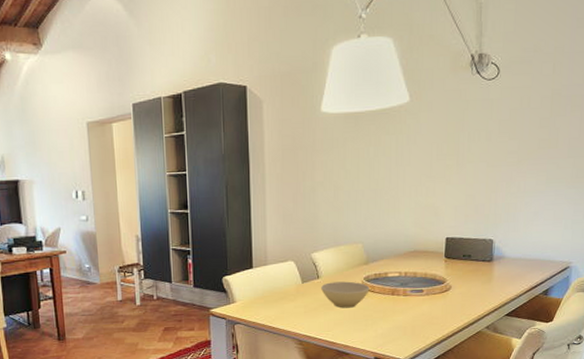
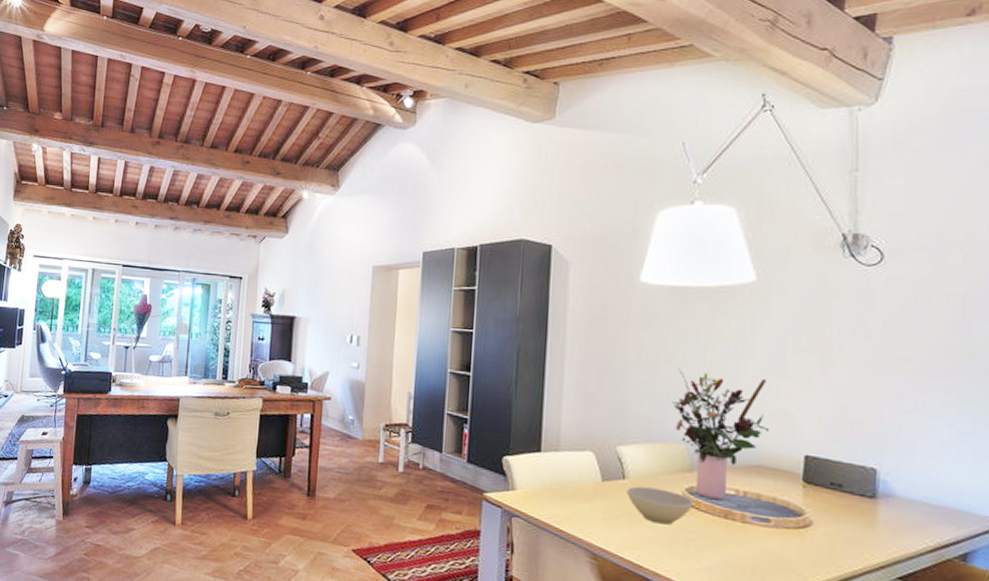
bouquet: none [351,181,422,283] -> present [673,368,770,501]

